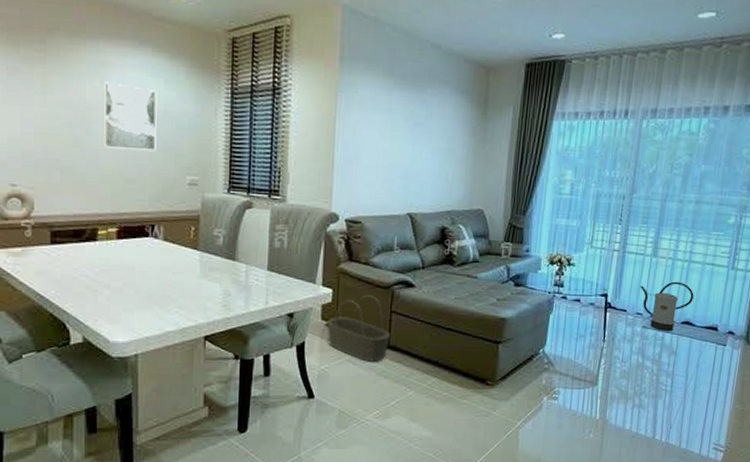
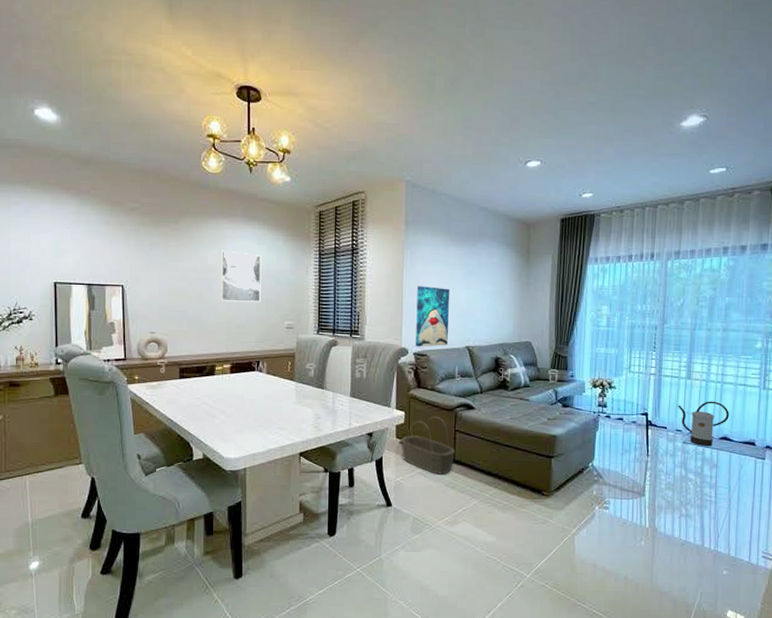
wall art: none [348,138,392,213] -> present [415,286,450,347]

